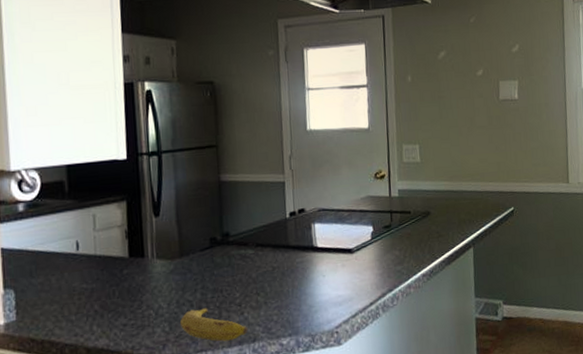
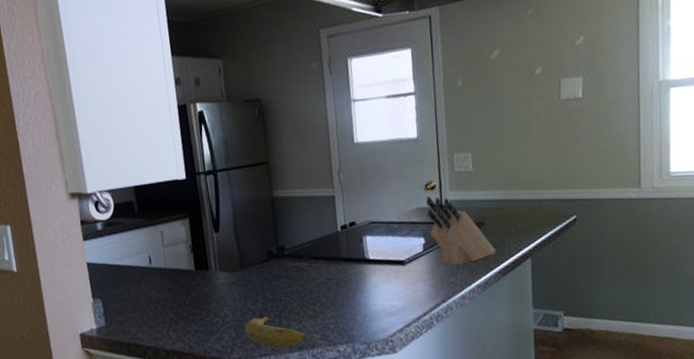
knife block: none [375,185,440,254] -> present [426,196,496,265]

